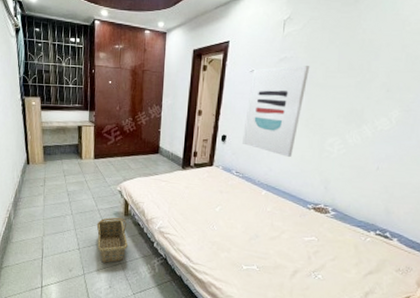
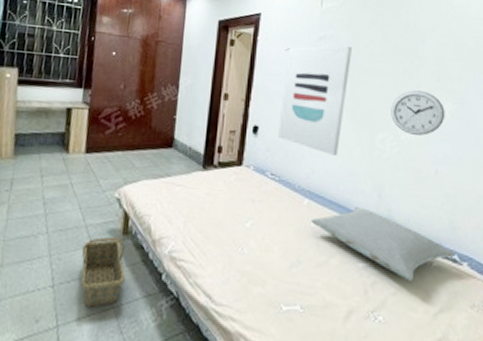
pillow: none [268,196,388,251] -> present [312,207,455,281]
wall clock: none [341,101,391,139] -> present [391,90,445,136]

